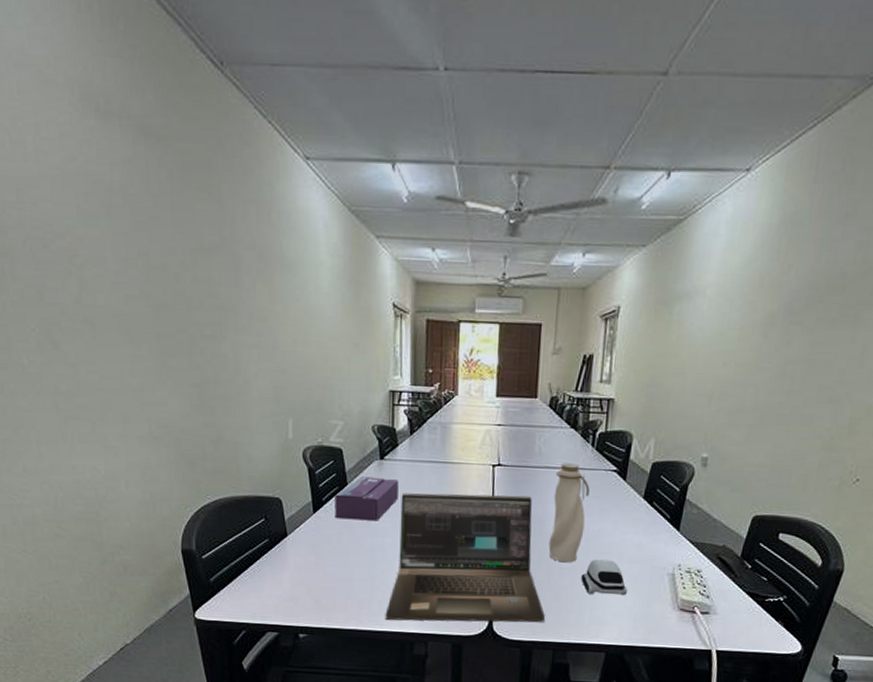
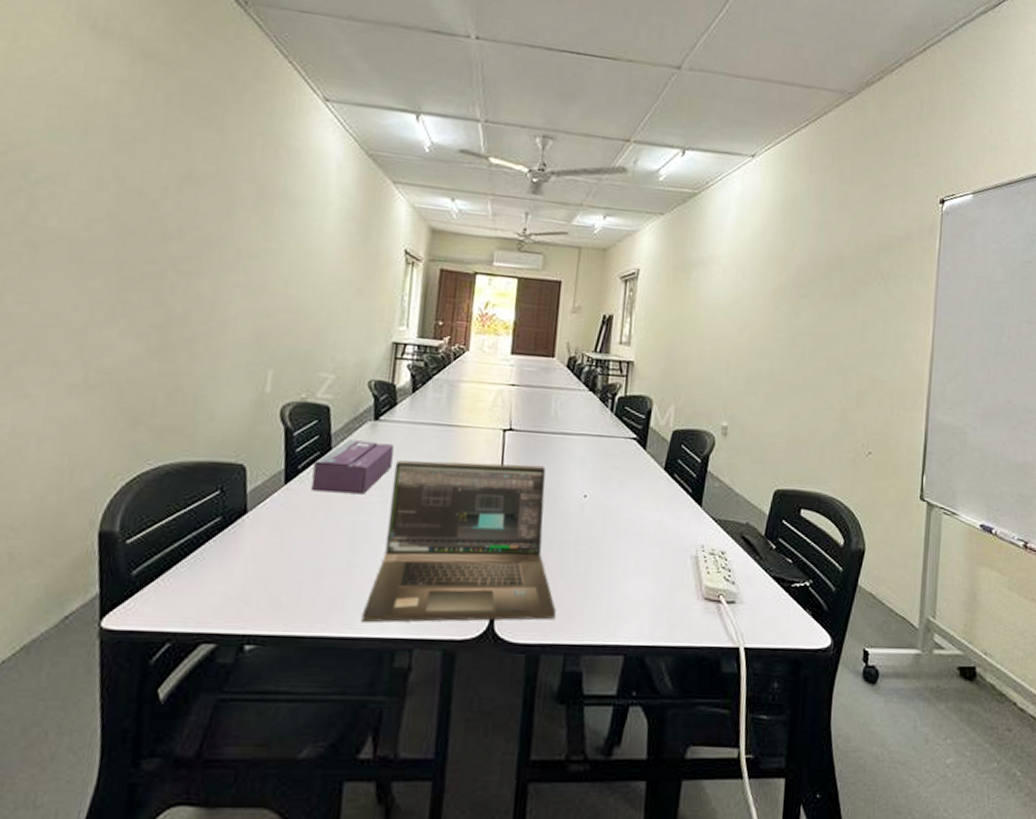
water bottle: present [548,463,590,563] -> none [562,429,608,545]
computer mouse: present [581,559,628,596] -> none [597,540,649,584]

